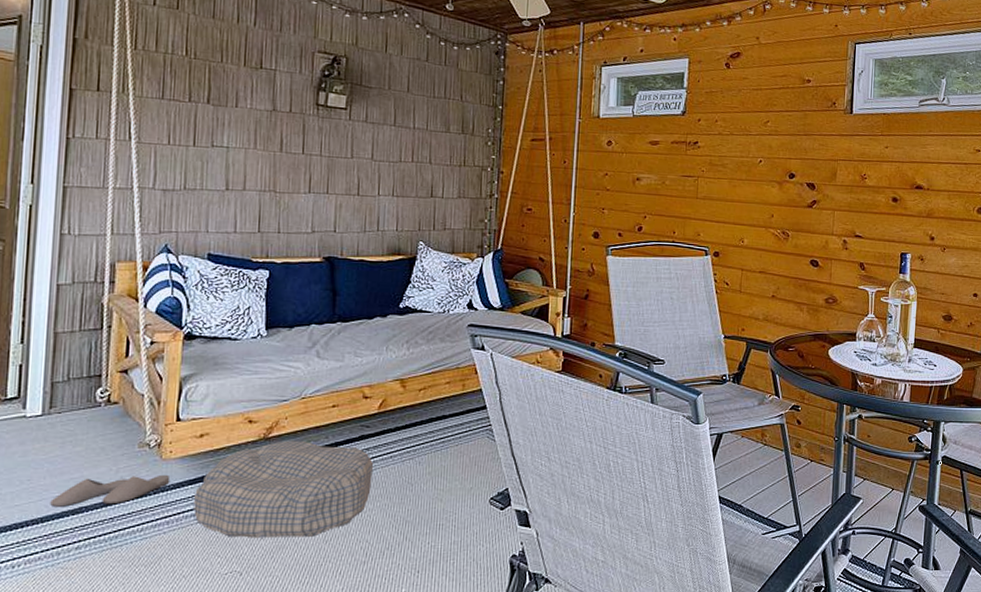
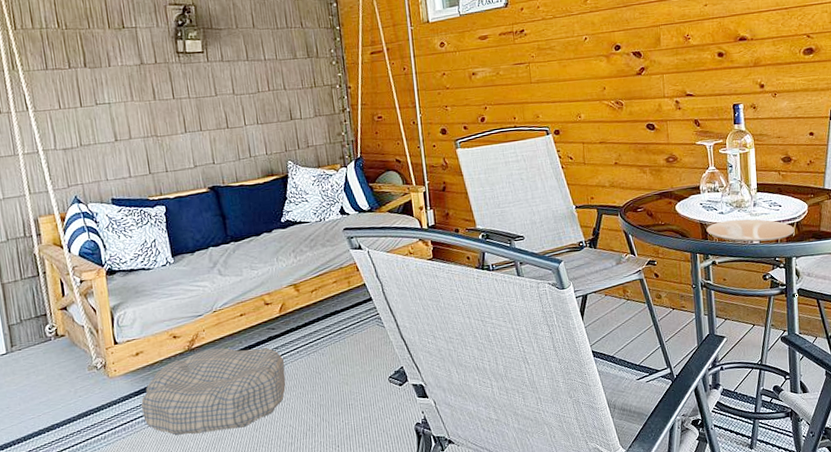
slippers: present [50,474,171,507] -> none [28,389,120,427]
plate: none [857,374,947,401] -> present [706,219,795,242]

